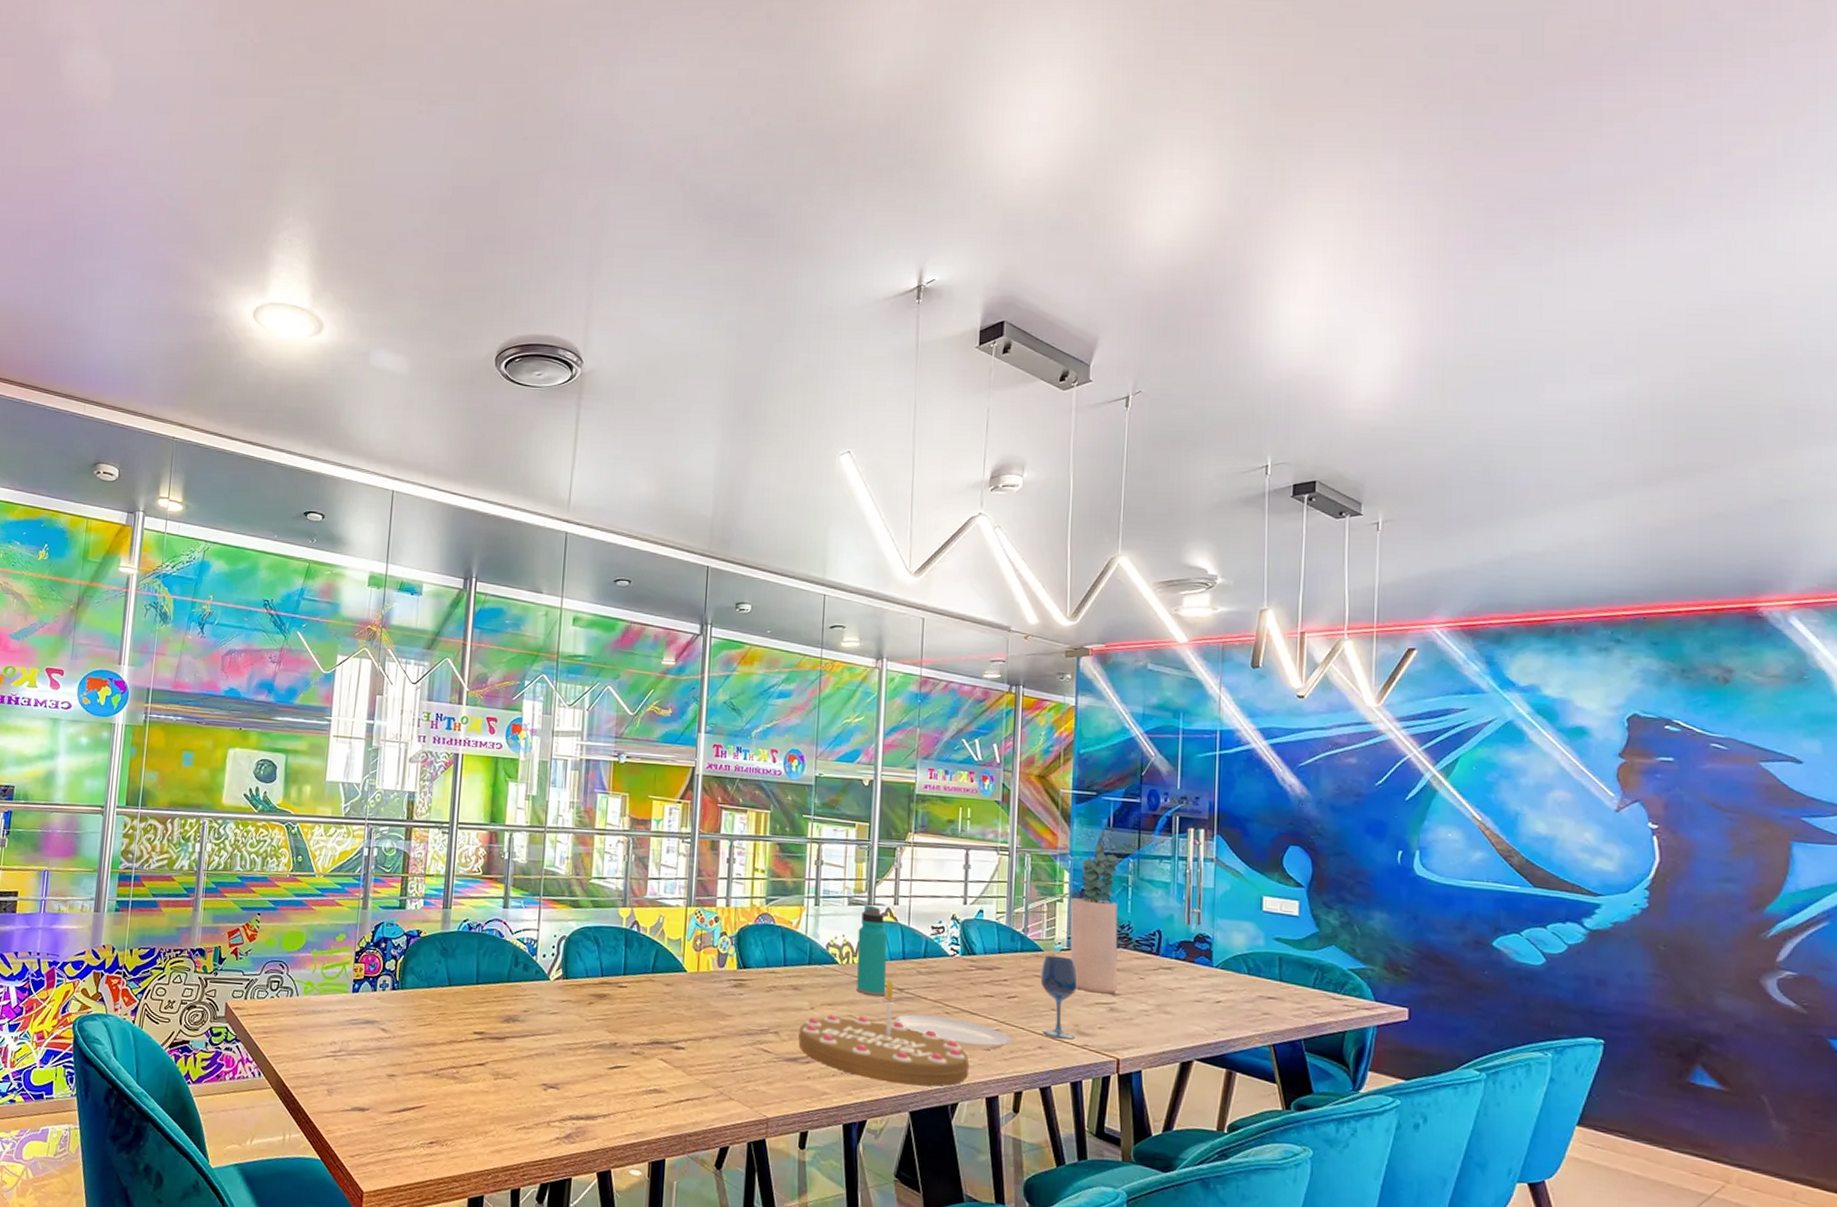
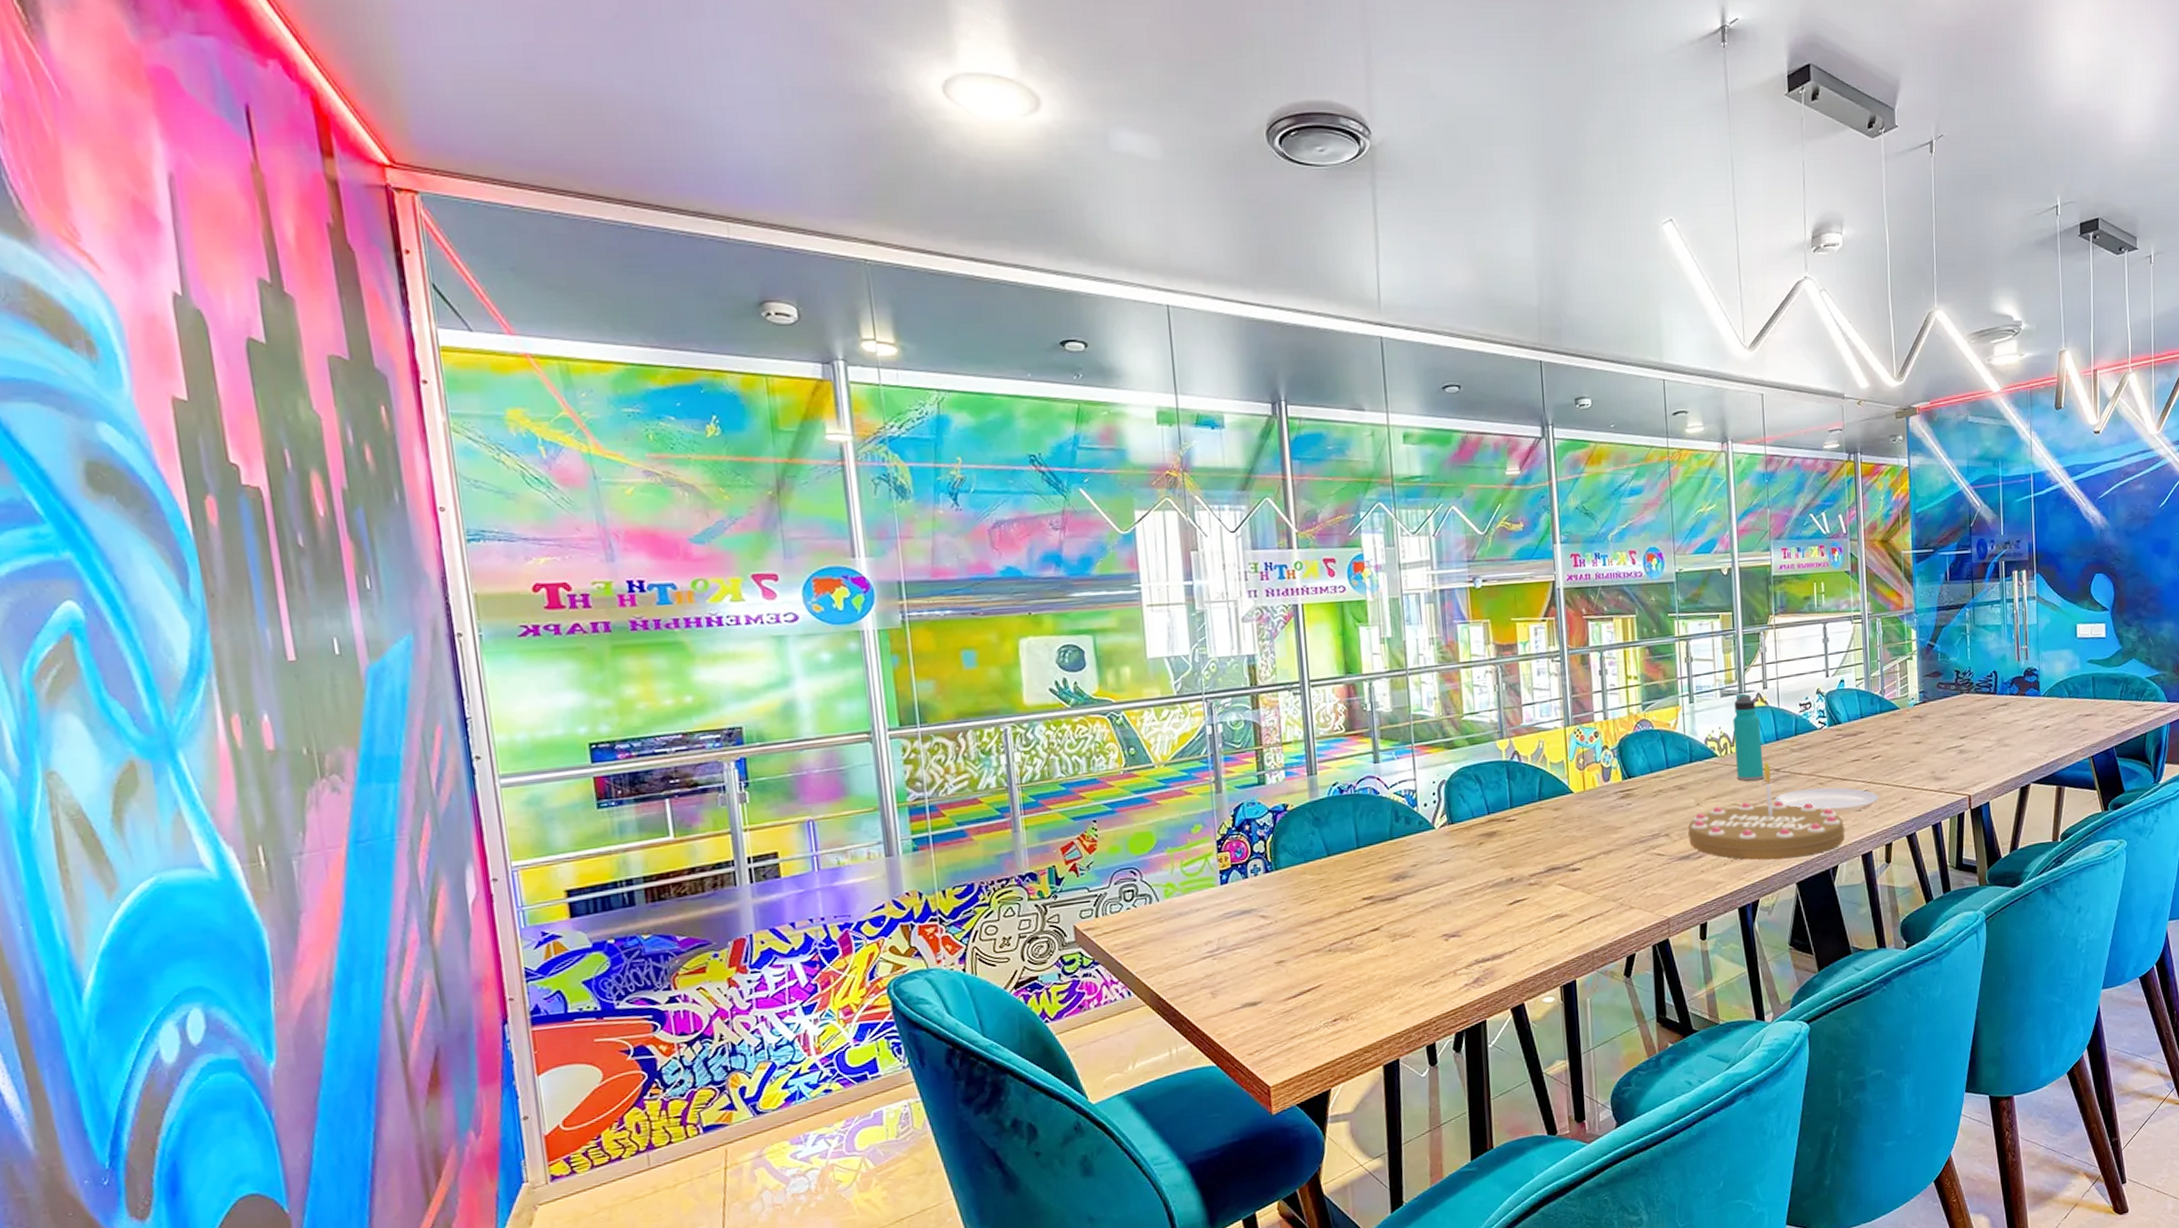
wineglass: present [1040,955,1078,1040] -> none [1898,710,1932,788]
vase: present [1070,839,1118,995] -> none [1919,593,1965,740]

